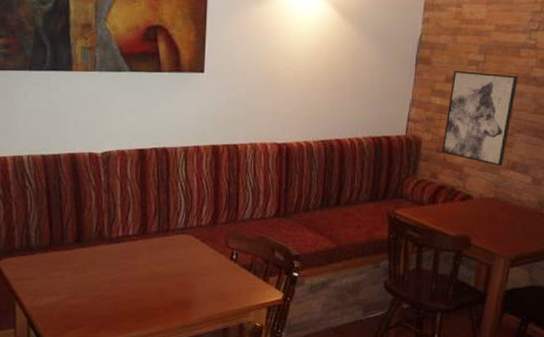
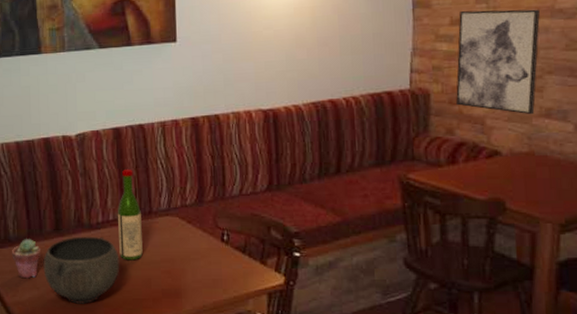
potted succulent: none [32,248,61,286] -> present [11,239,41,279]
bowl: none [63,248,137,311] -> present [43,236,120,304]
wine bottle: none [137,188,159,273] -> present [118,168,143,261]

